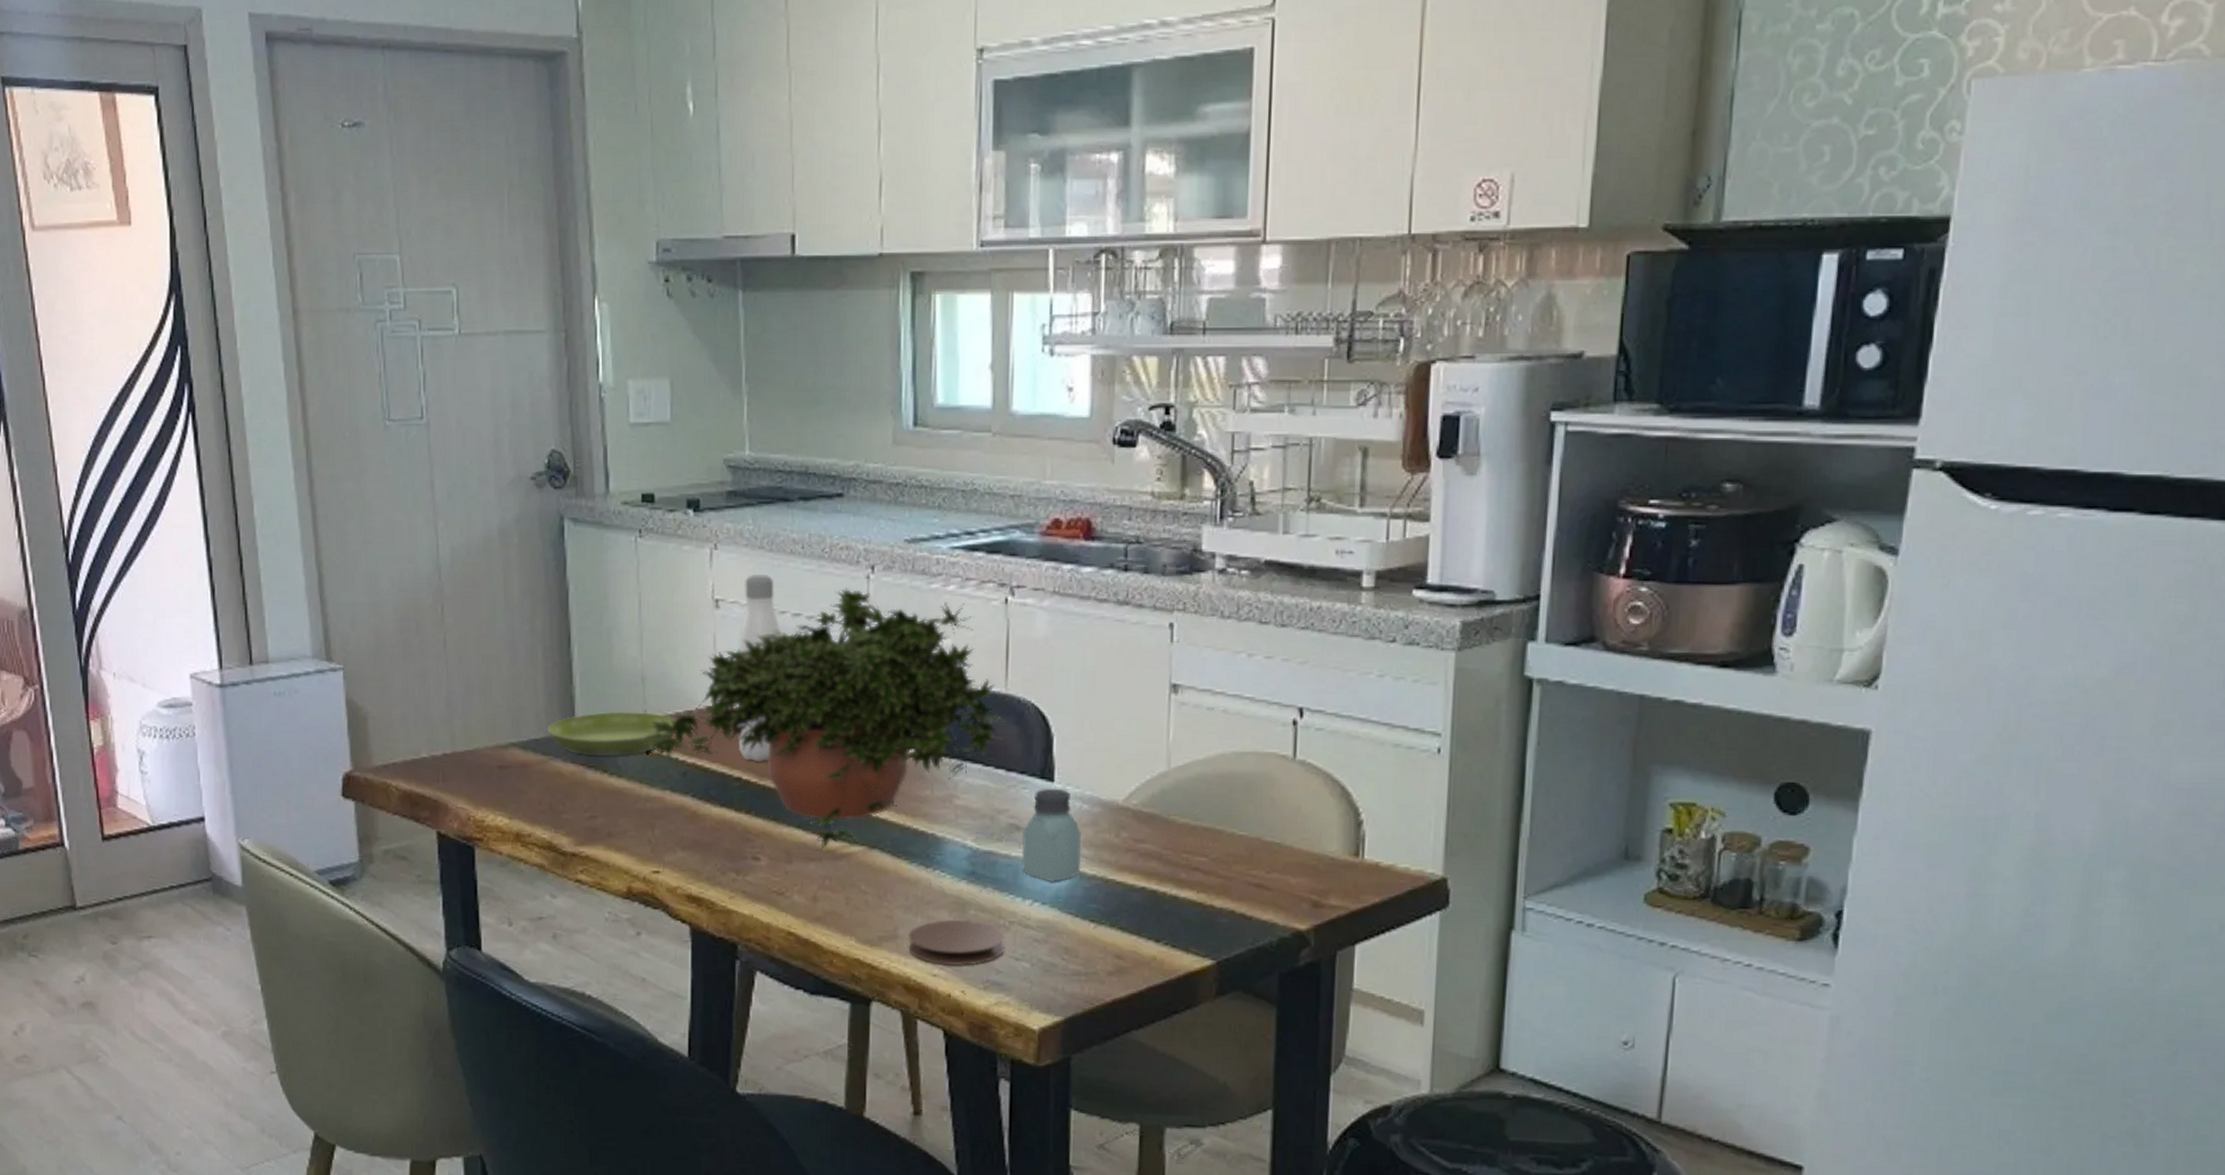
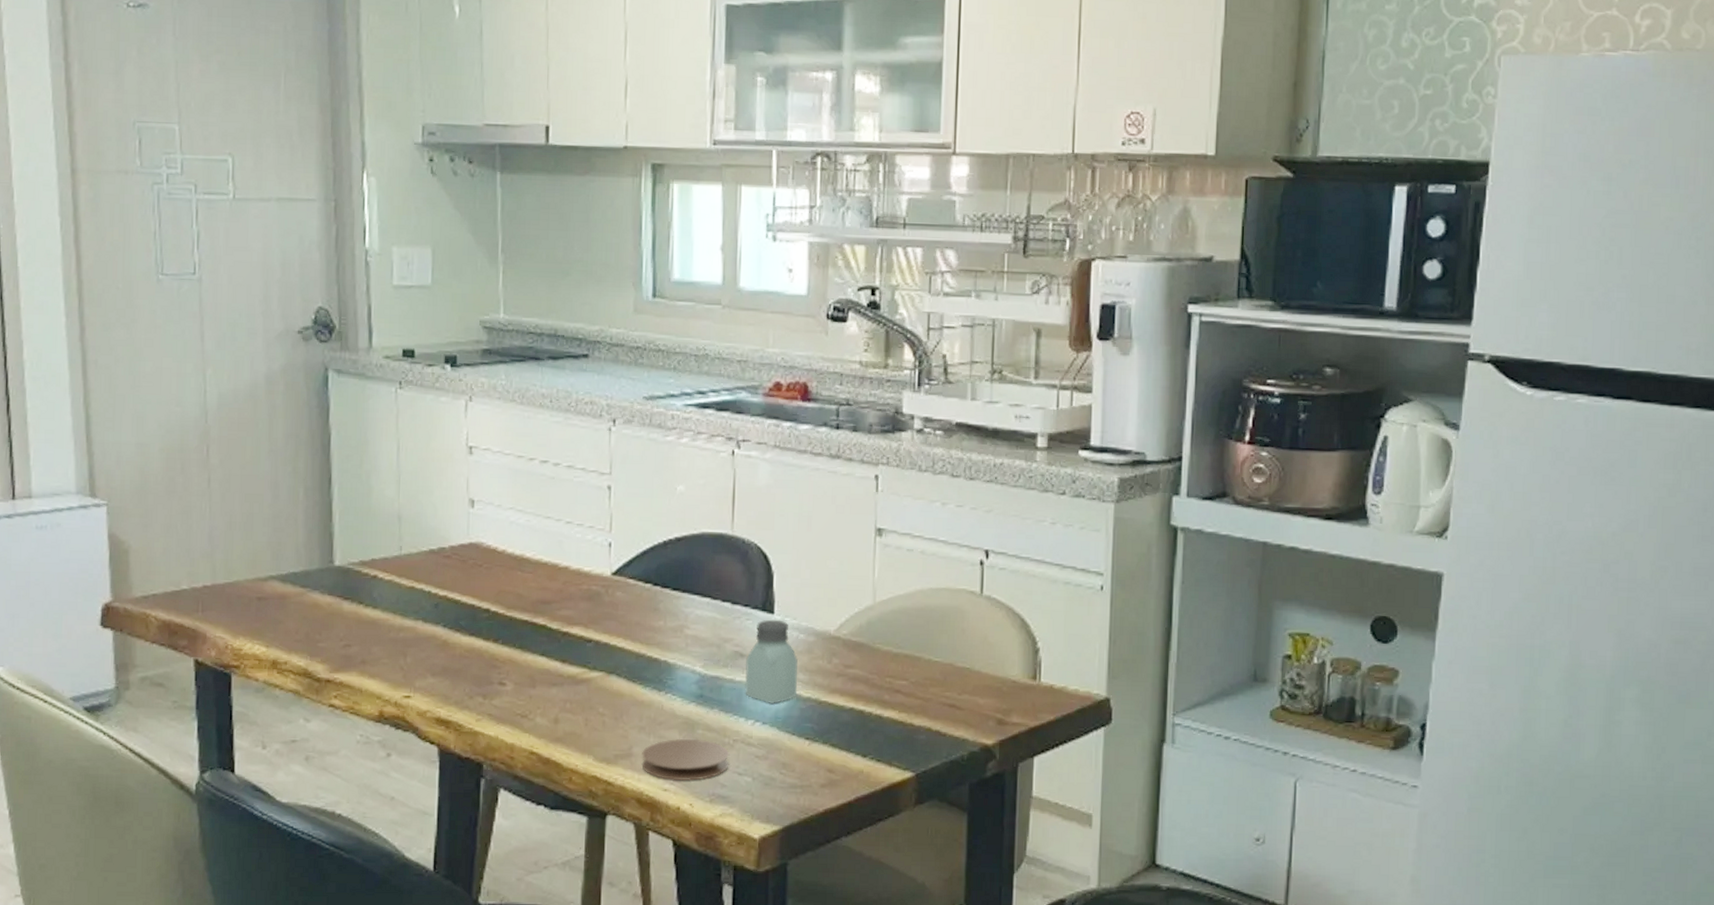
saucer: present [547,711,676,757] -> none [306,547,430,590]
potted plant: present [641,588,1006,849] -> none [396,438,732,675]
water bottle: present [737,573,781,761] -> none [487,424,530,594]

